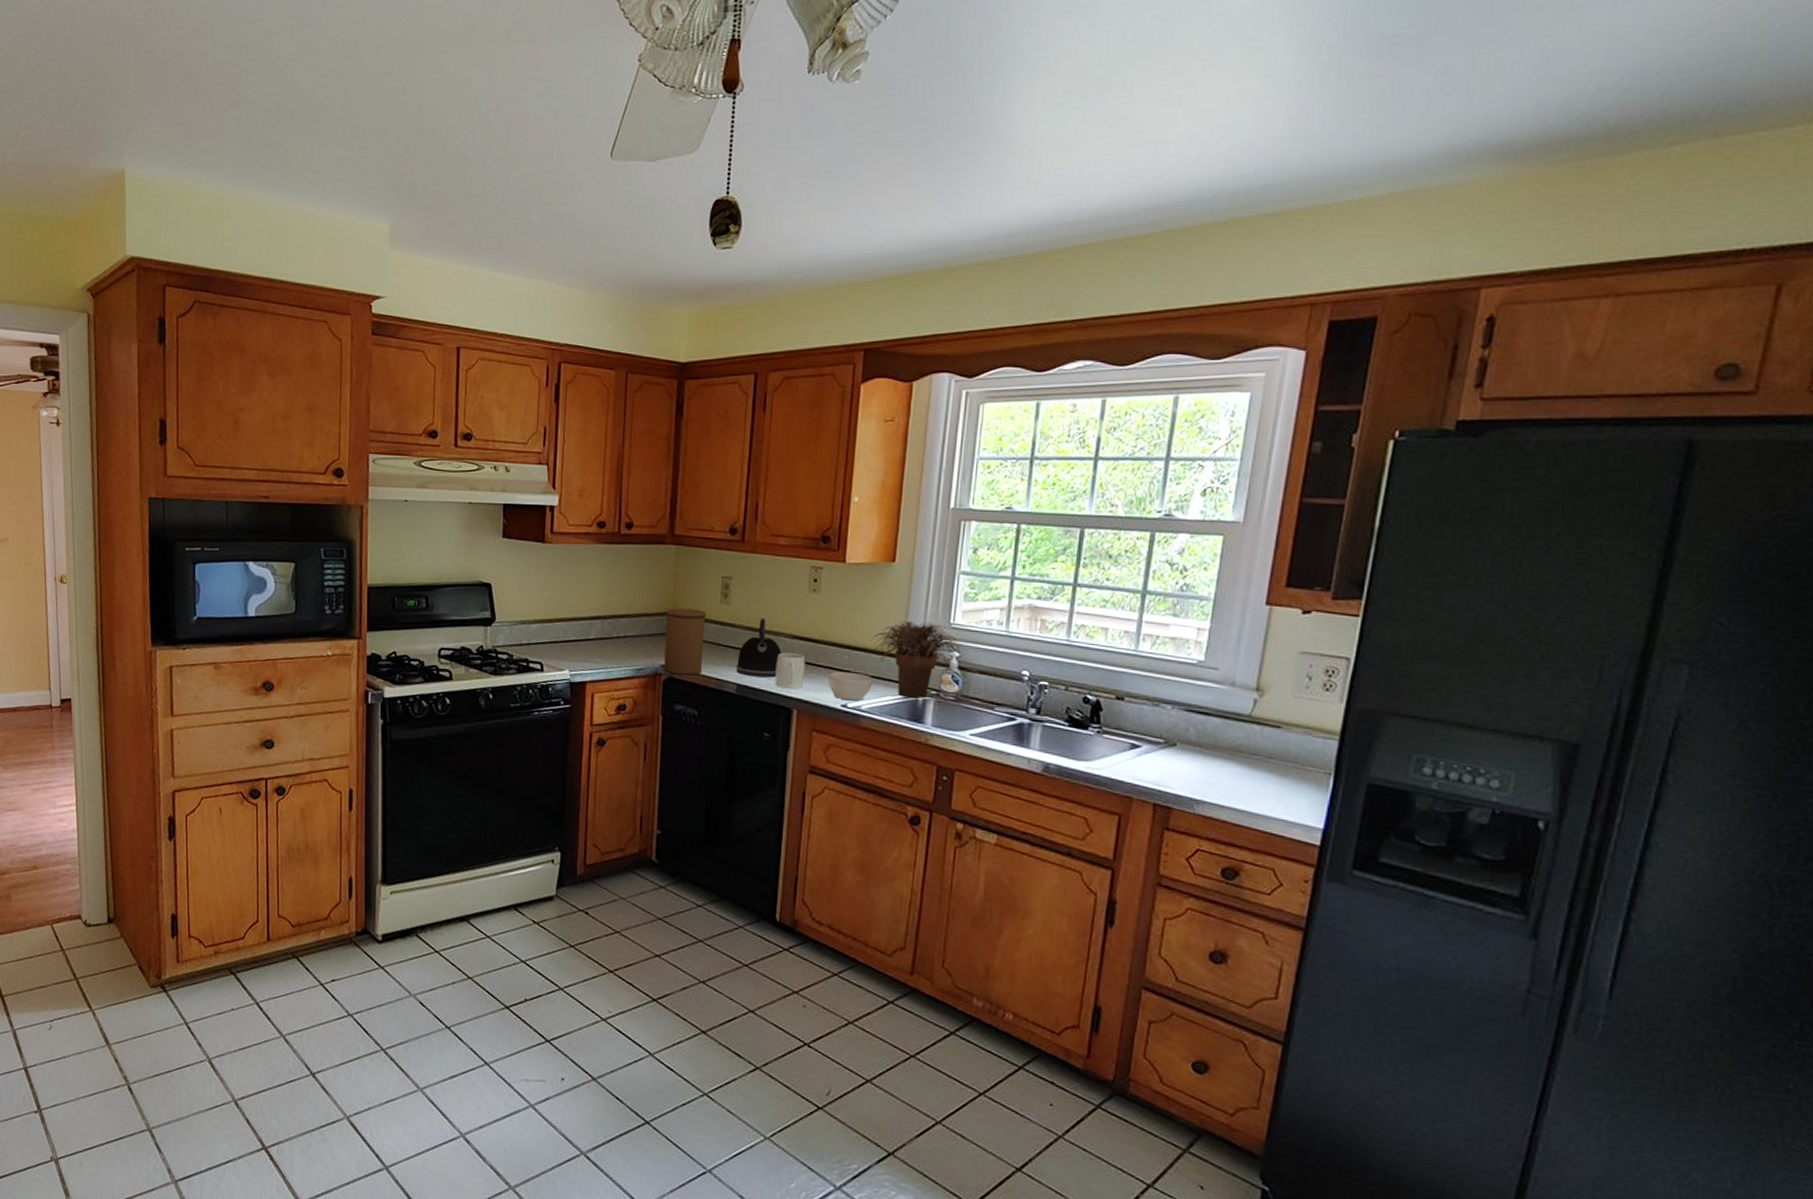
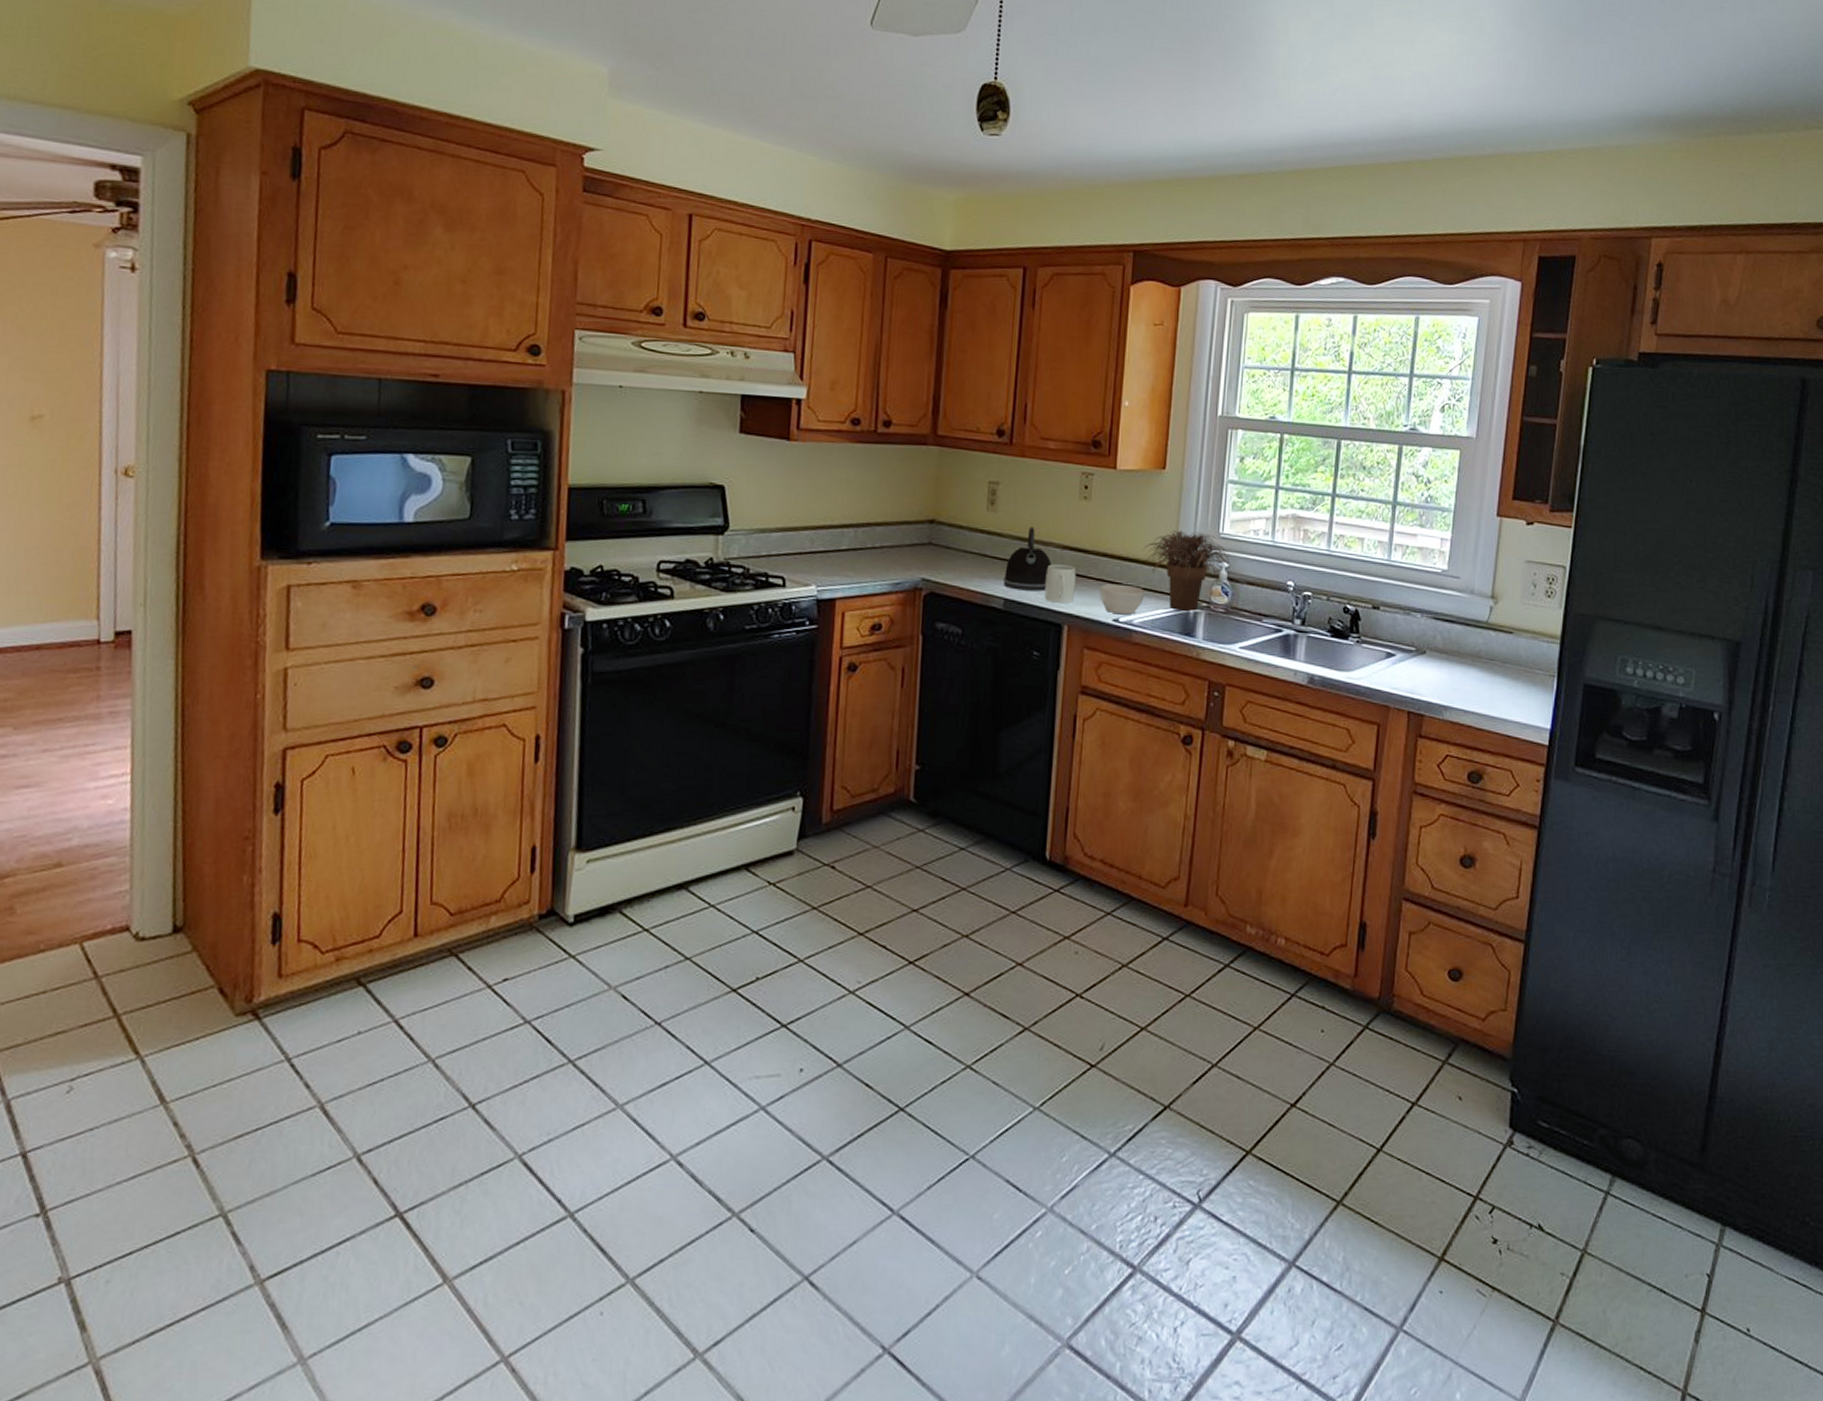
canister: present [664,608,706,675] -> none [924,515,971,590]

